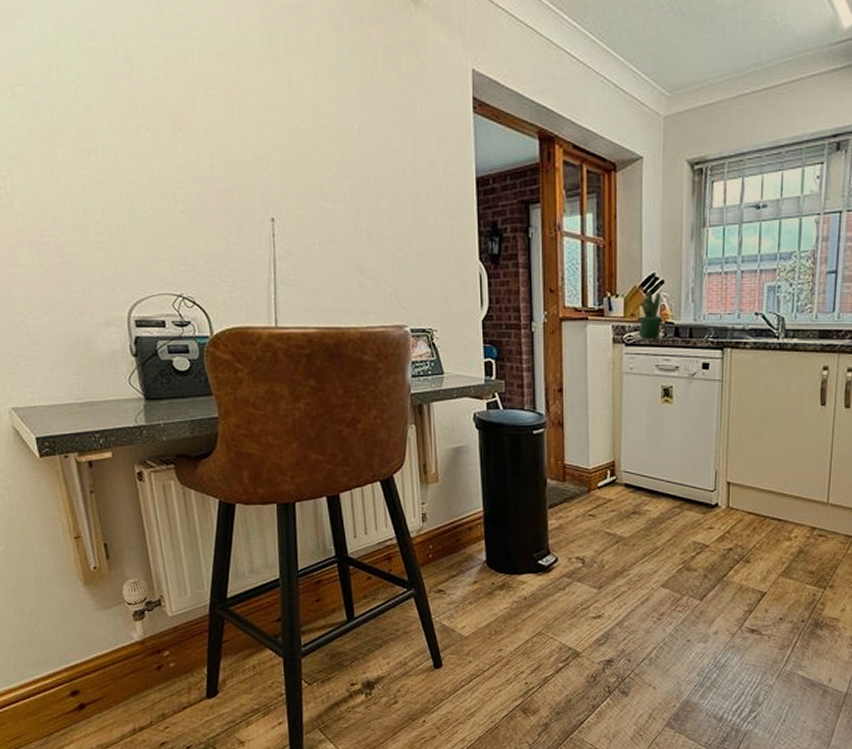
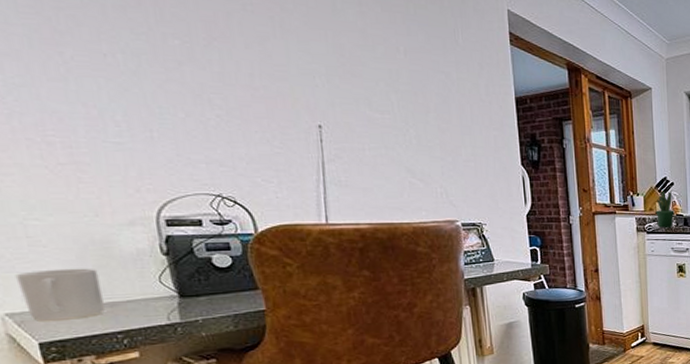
mug: none [19,367,86,418] -> present [15,268,106,322]

